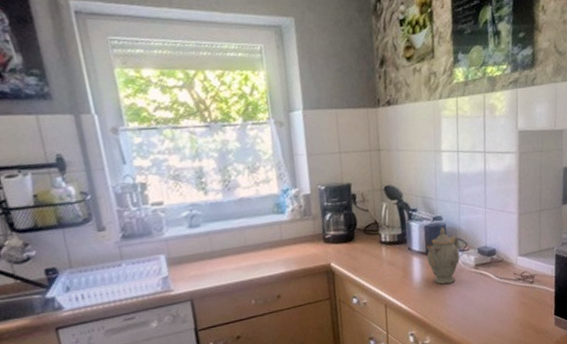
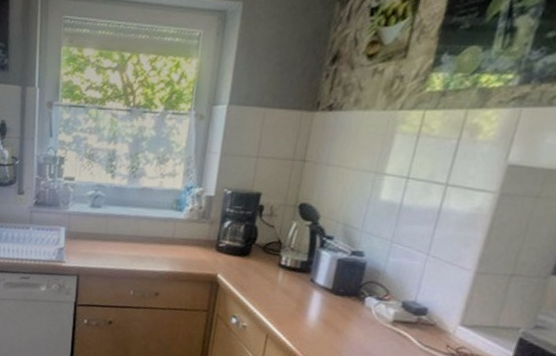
teapot: present [426,227,460,284] -> none [330,265,380,334]

